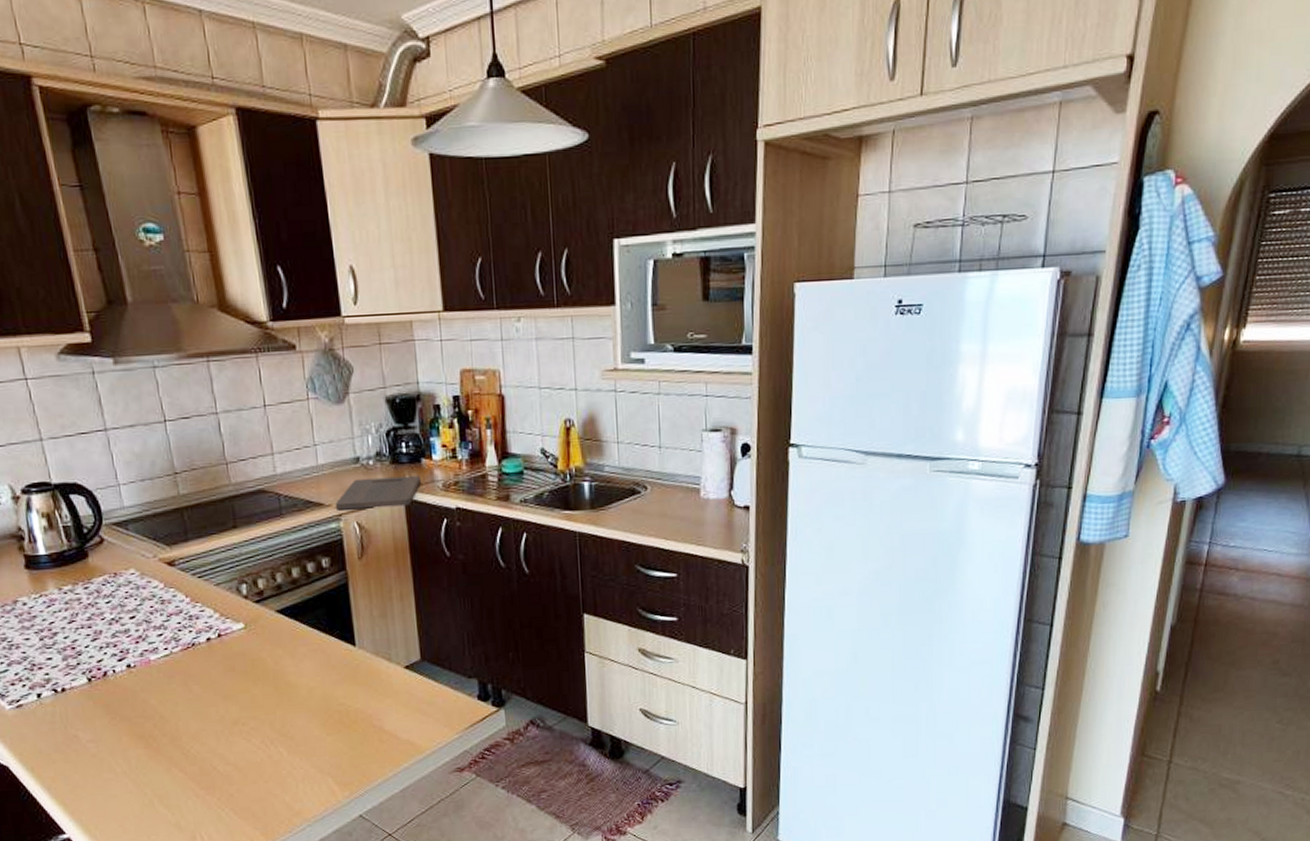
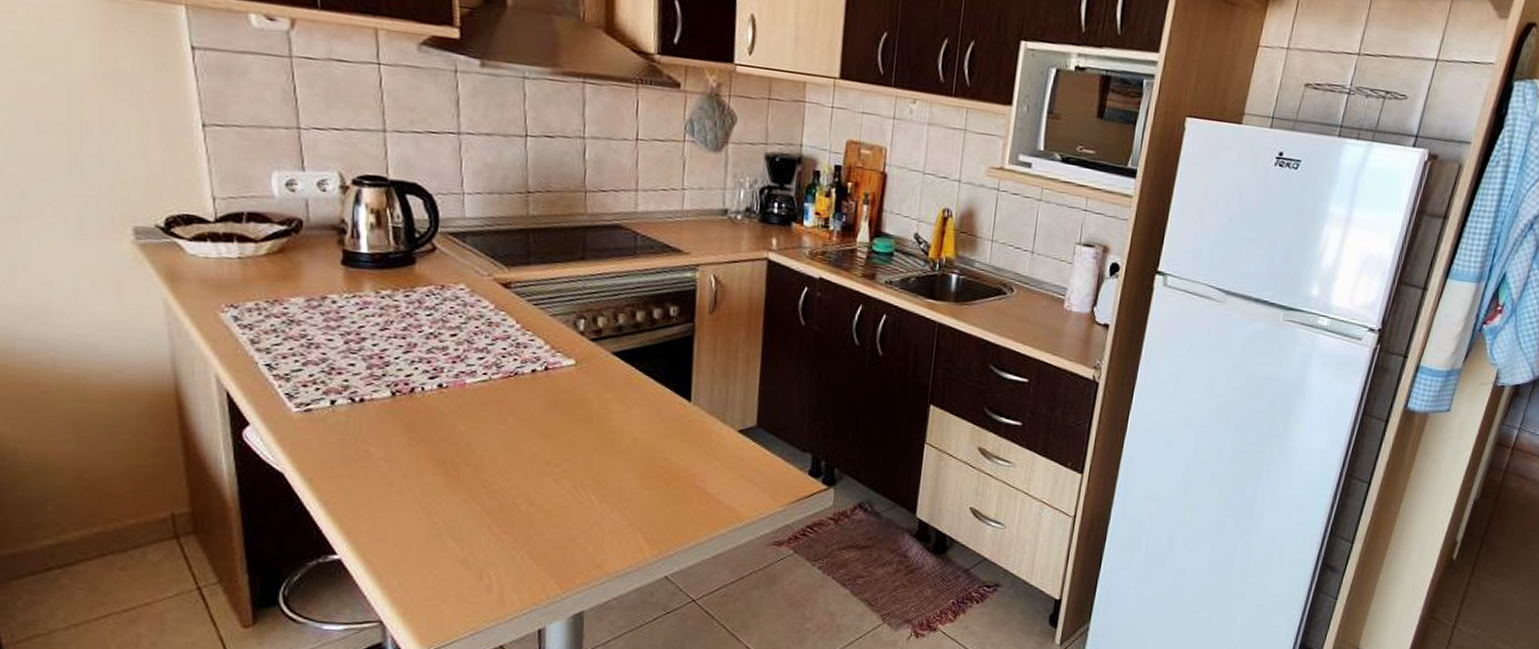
cutting board: present [336,475,422,510] -> none [695,231,789,268]

